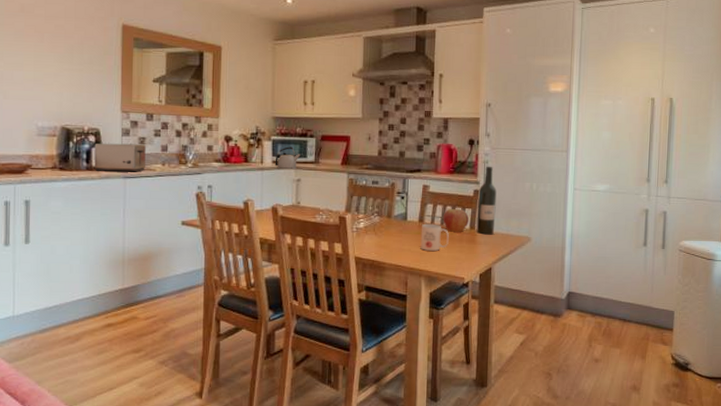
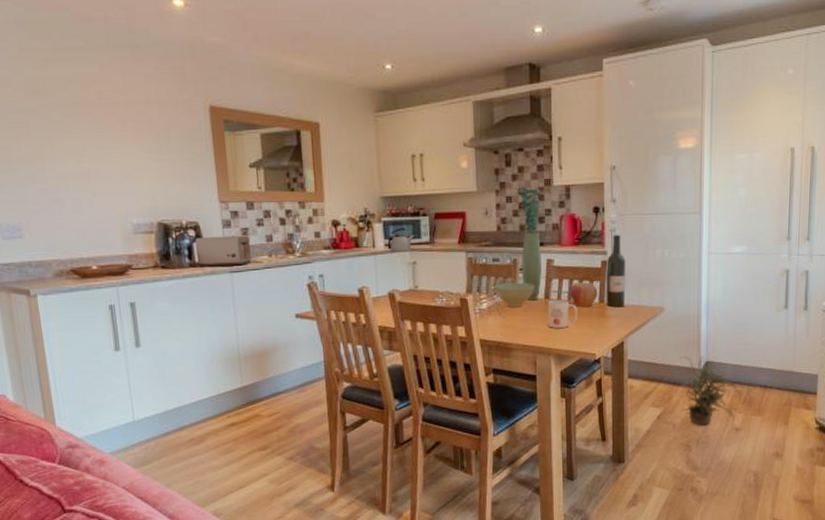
bowl: none [372,205,410,228] -> present [494,282,535,307]
vase: none [399,112,421,223] -> present [519,182,542,301]
potted plant: none [544,286,598,355] -> present [680,355,738,426]

